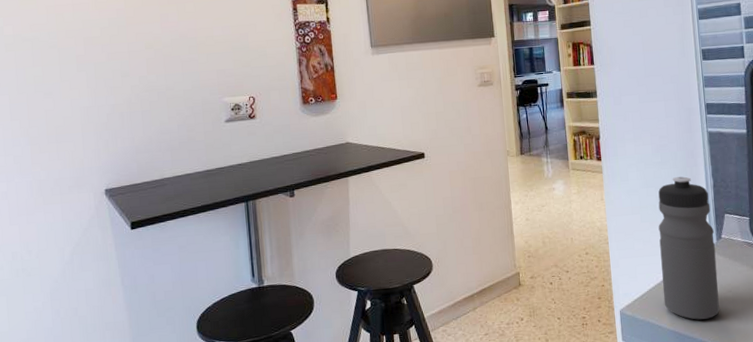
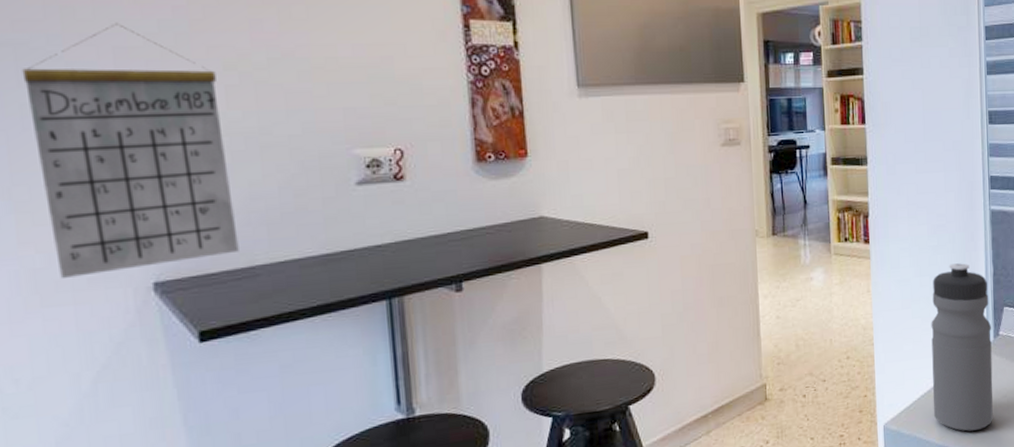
calendar: none [35,22,154,186] -> present [22,22,239,278]

